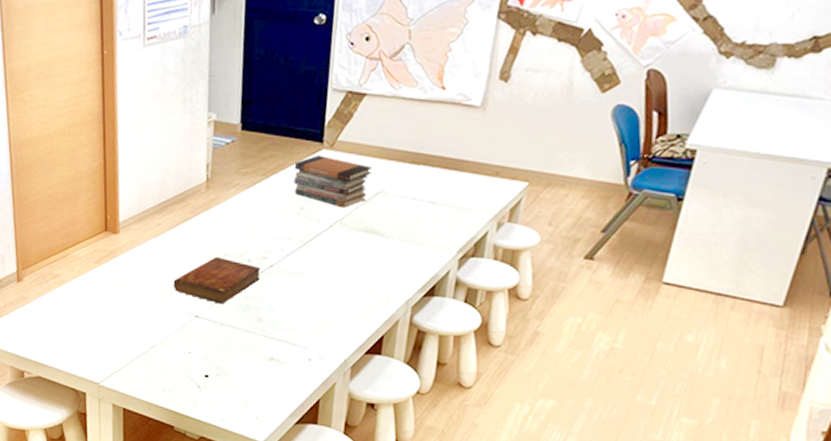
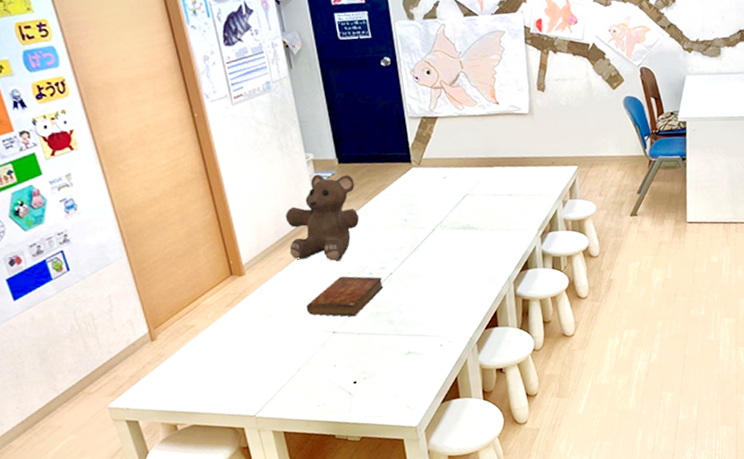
teddy bear: none [169,138,254,239] -> present [285,174,359,261]
book stack: present [294,155,372,209] -> none [391,173,457,214]

